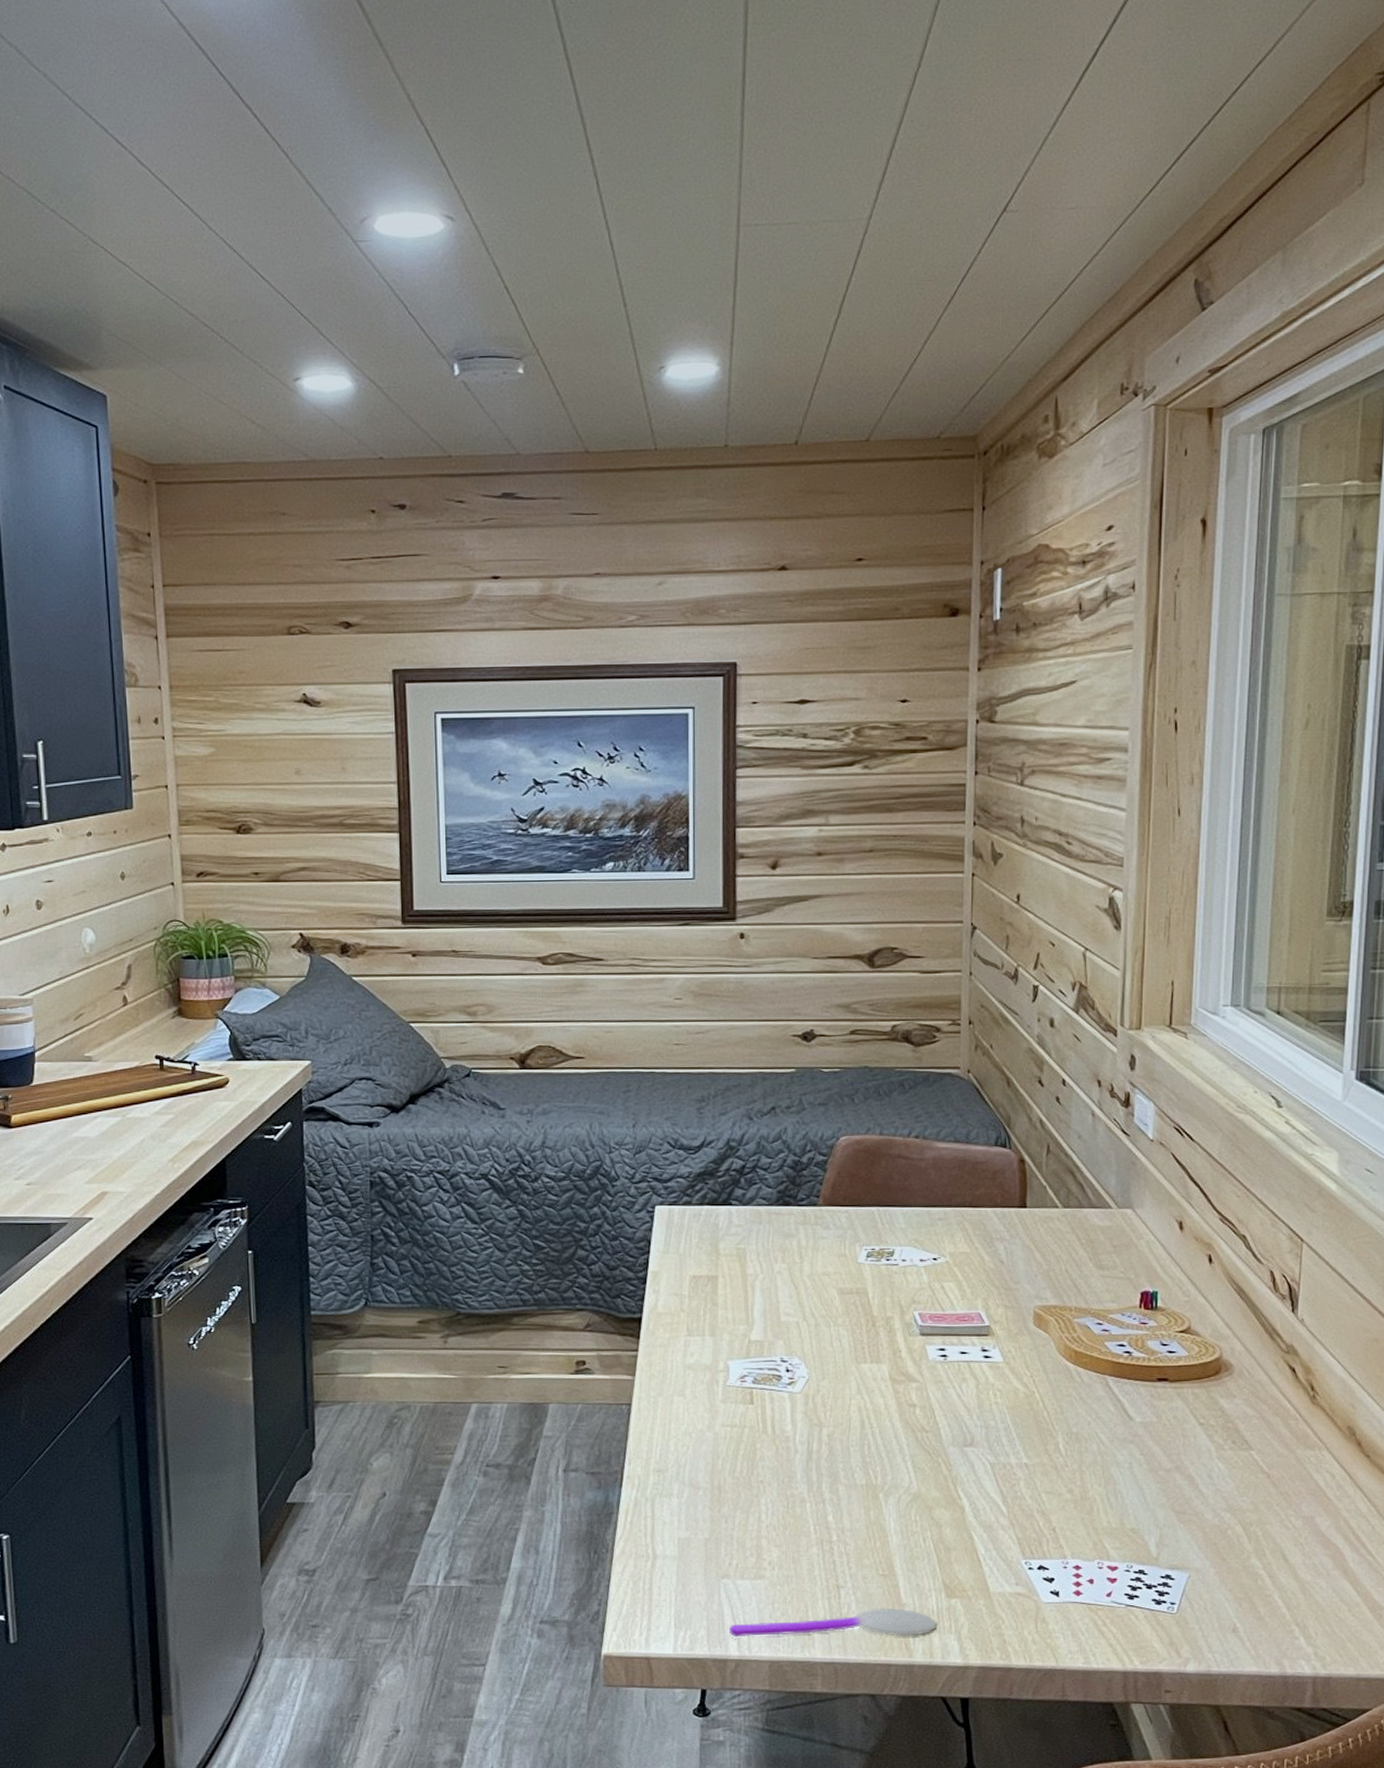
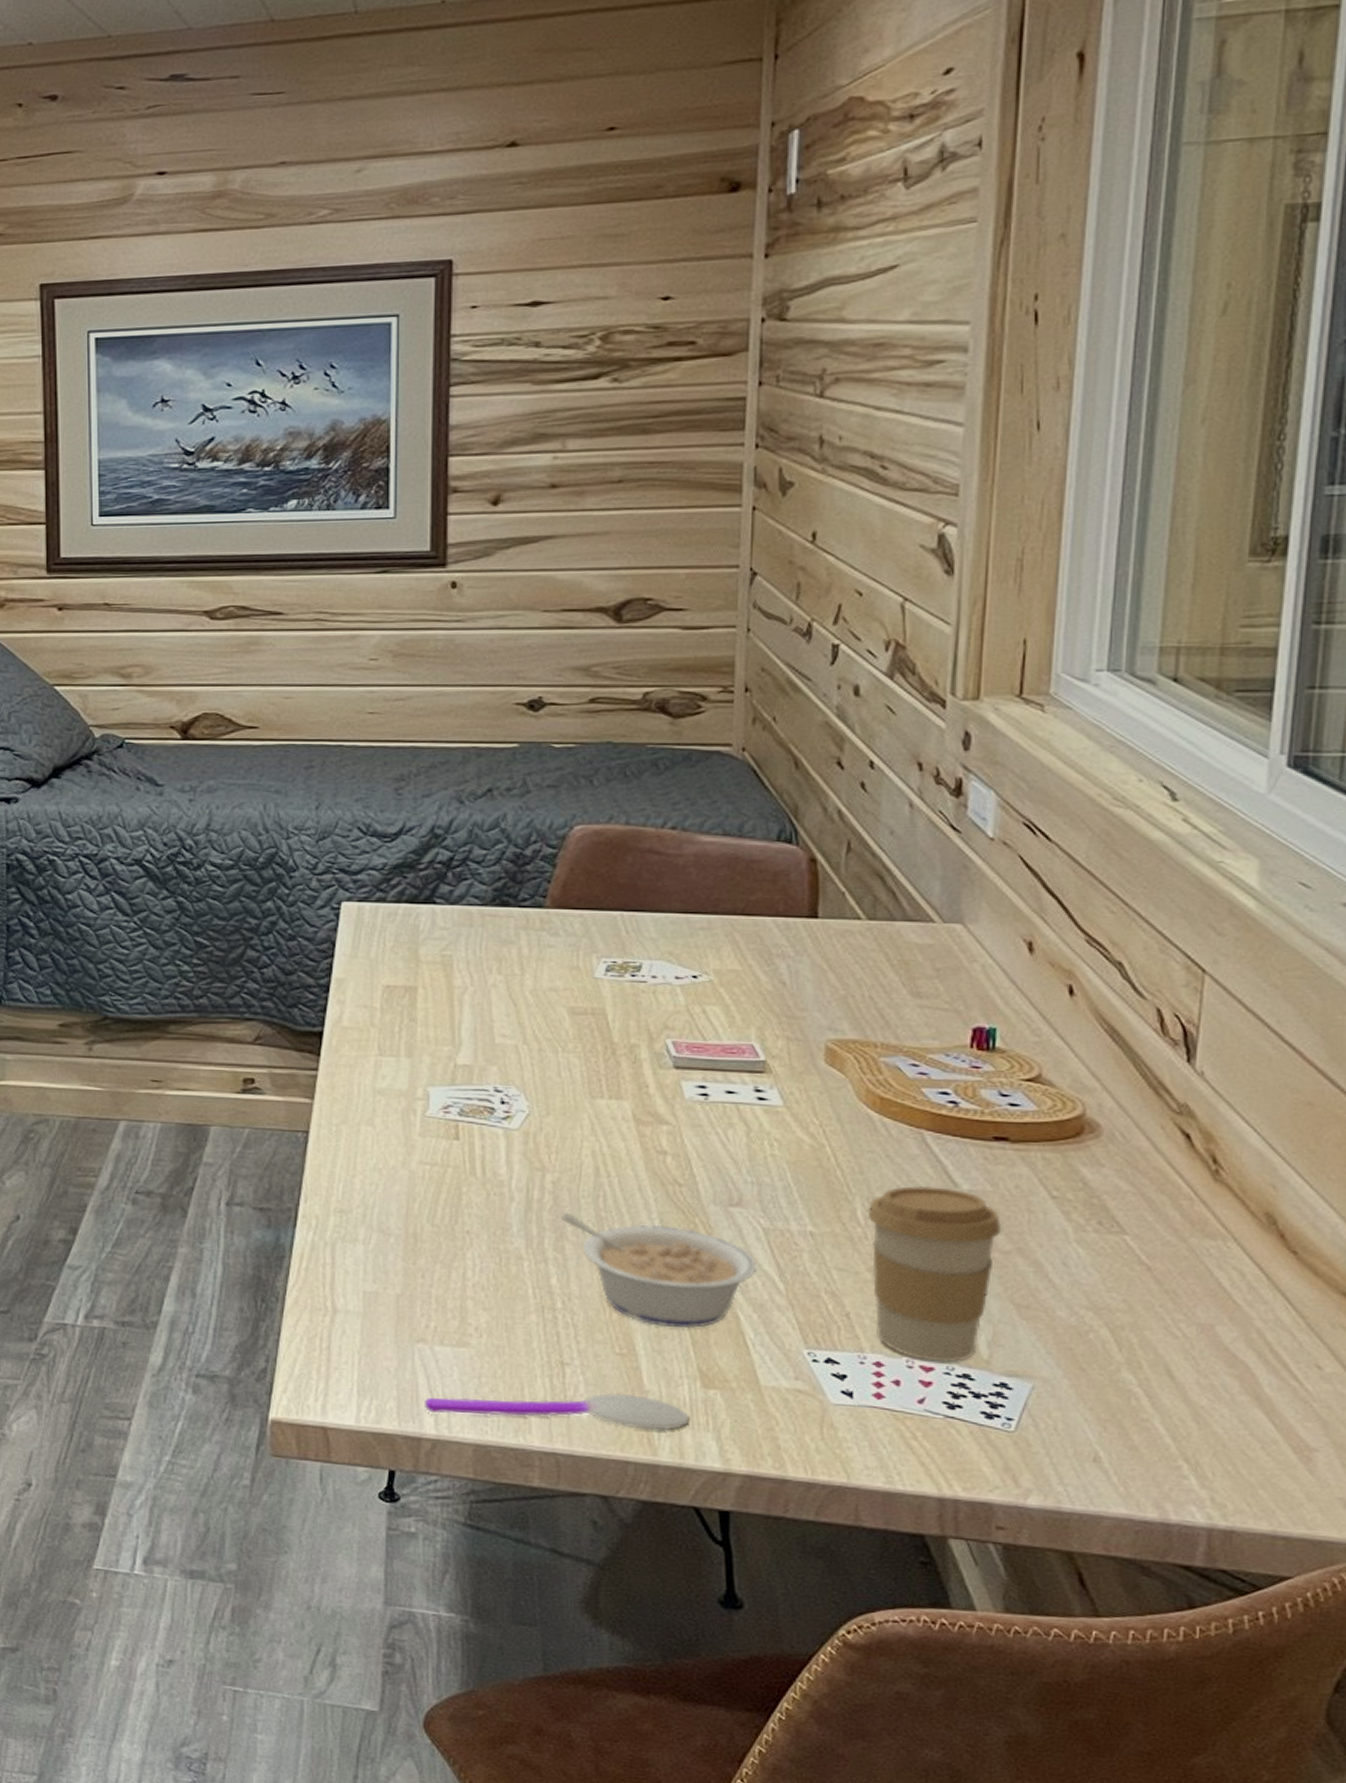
legume: none [835,1460,987,1550] -> present [560,1212,758,1329]
coffee cup: none [1068,1420,1165,1562] -> present [868,1185,1002,1362]

